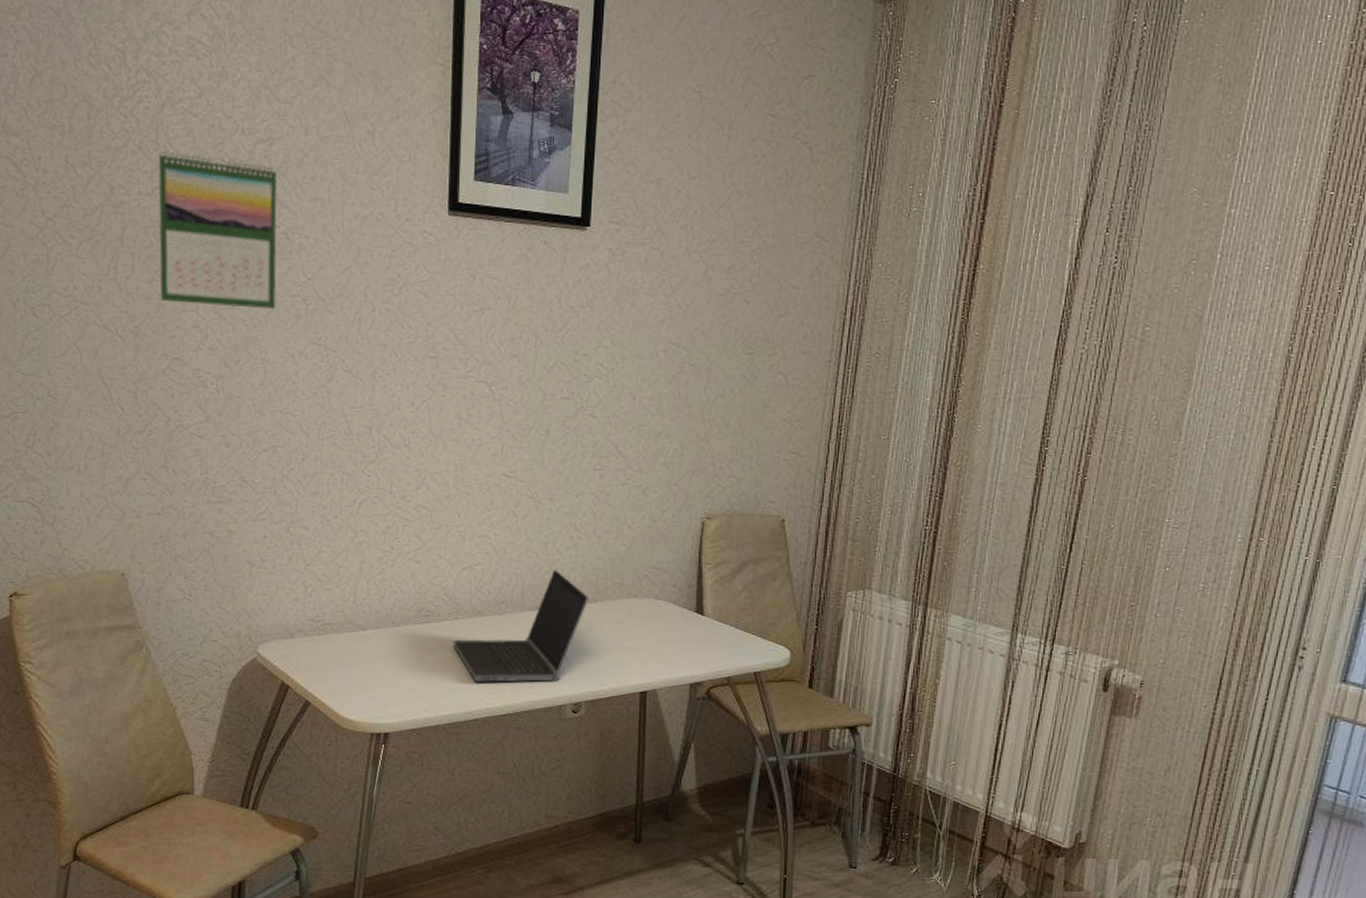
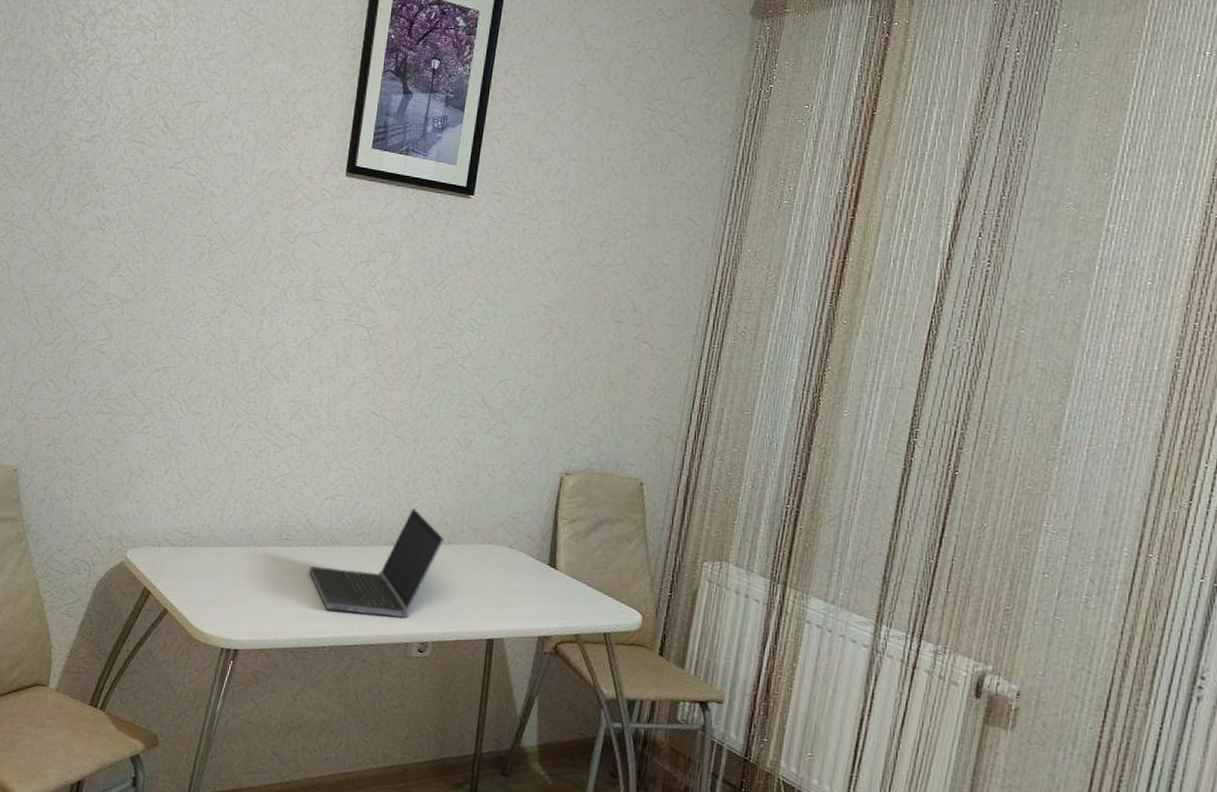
calendar: present [158,151,278,309] -> none [84,106,200,245]

